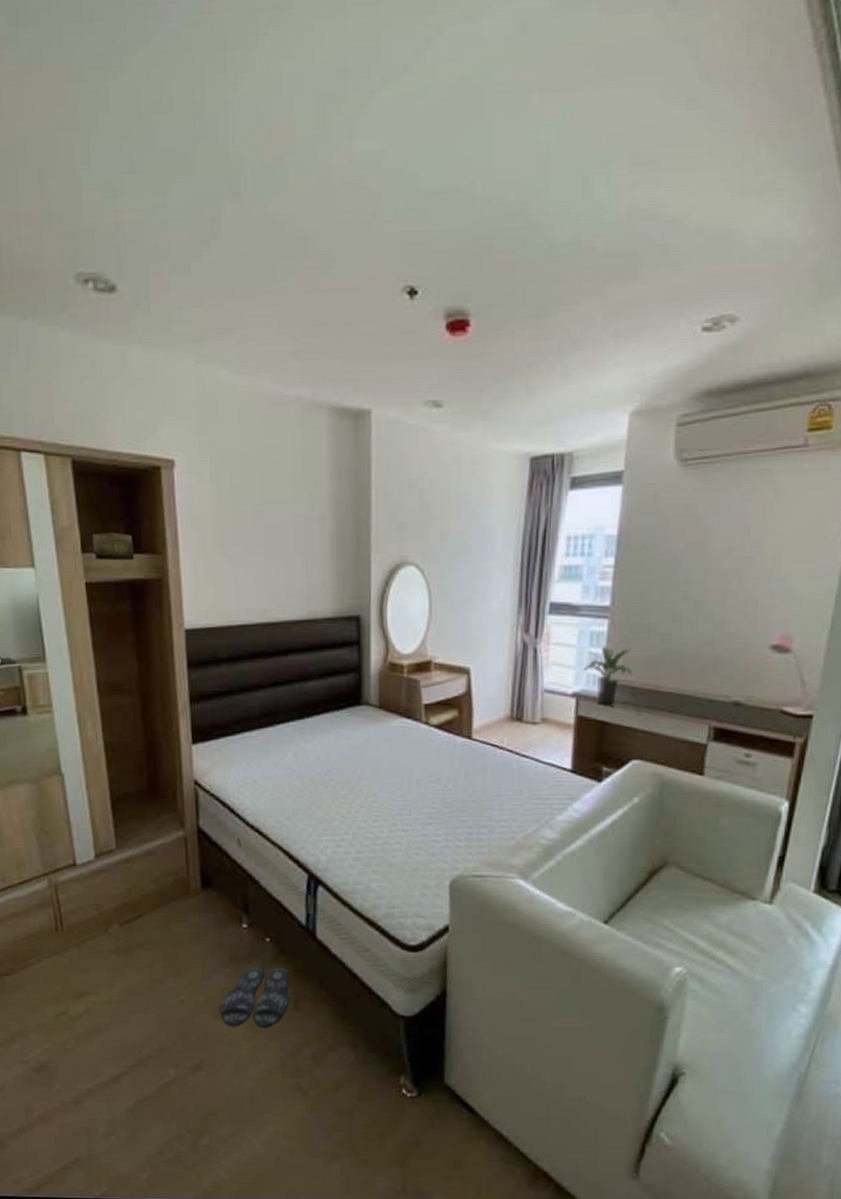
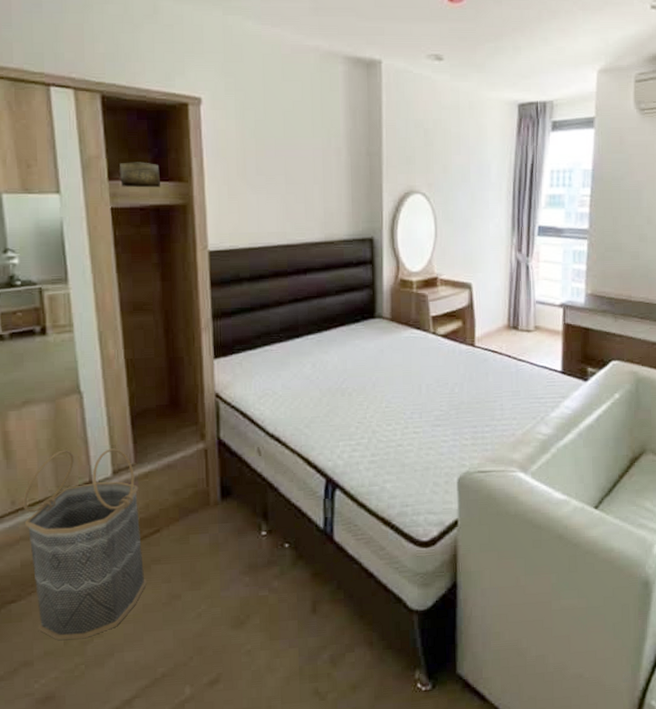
basket: none [12,831,131,1015] -> present [23,448,147,641]
slippers: present [220,967,291,1027] -> none [238,572,309,636]
potted plant: present [583,646,633,705] -> none [568,262,609,314]

